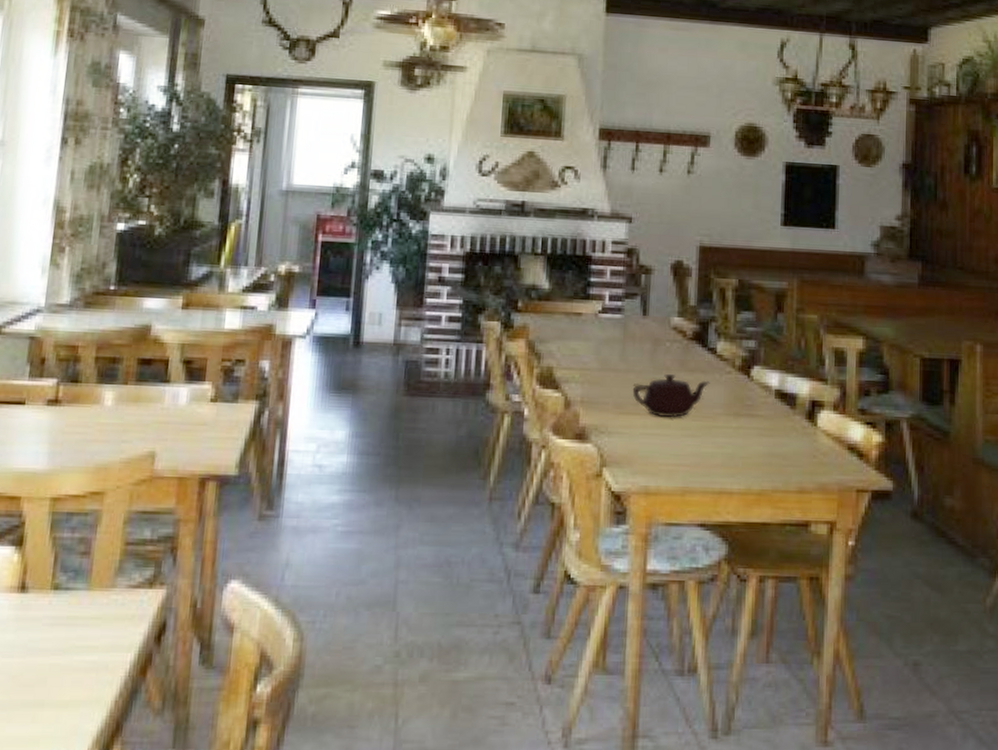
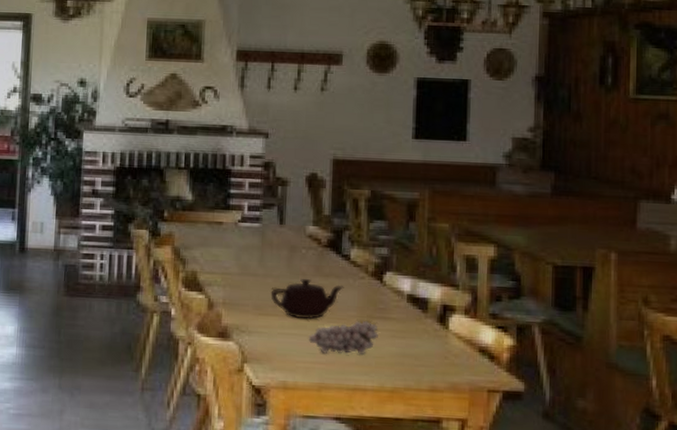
fruit: none [671,418,745,455] -> present [308,320,378,354]

